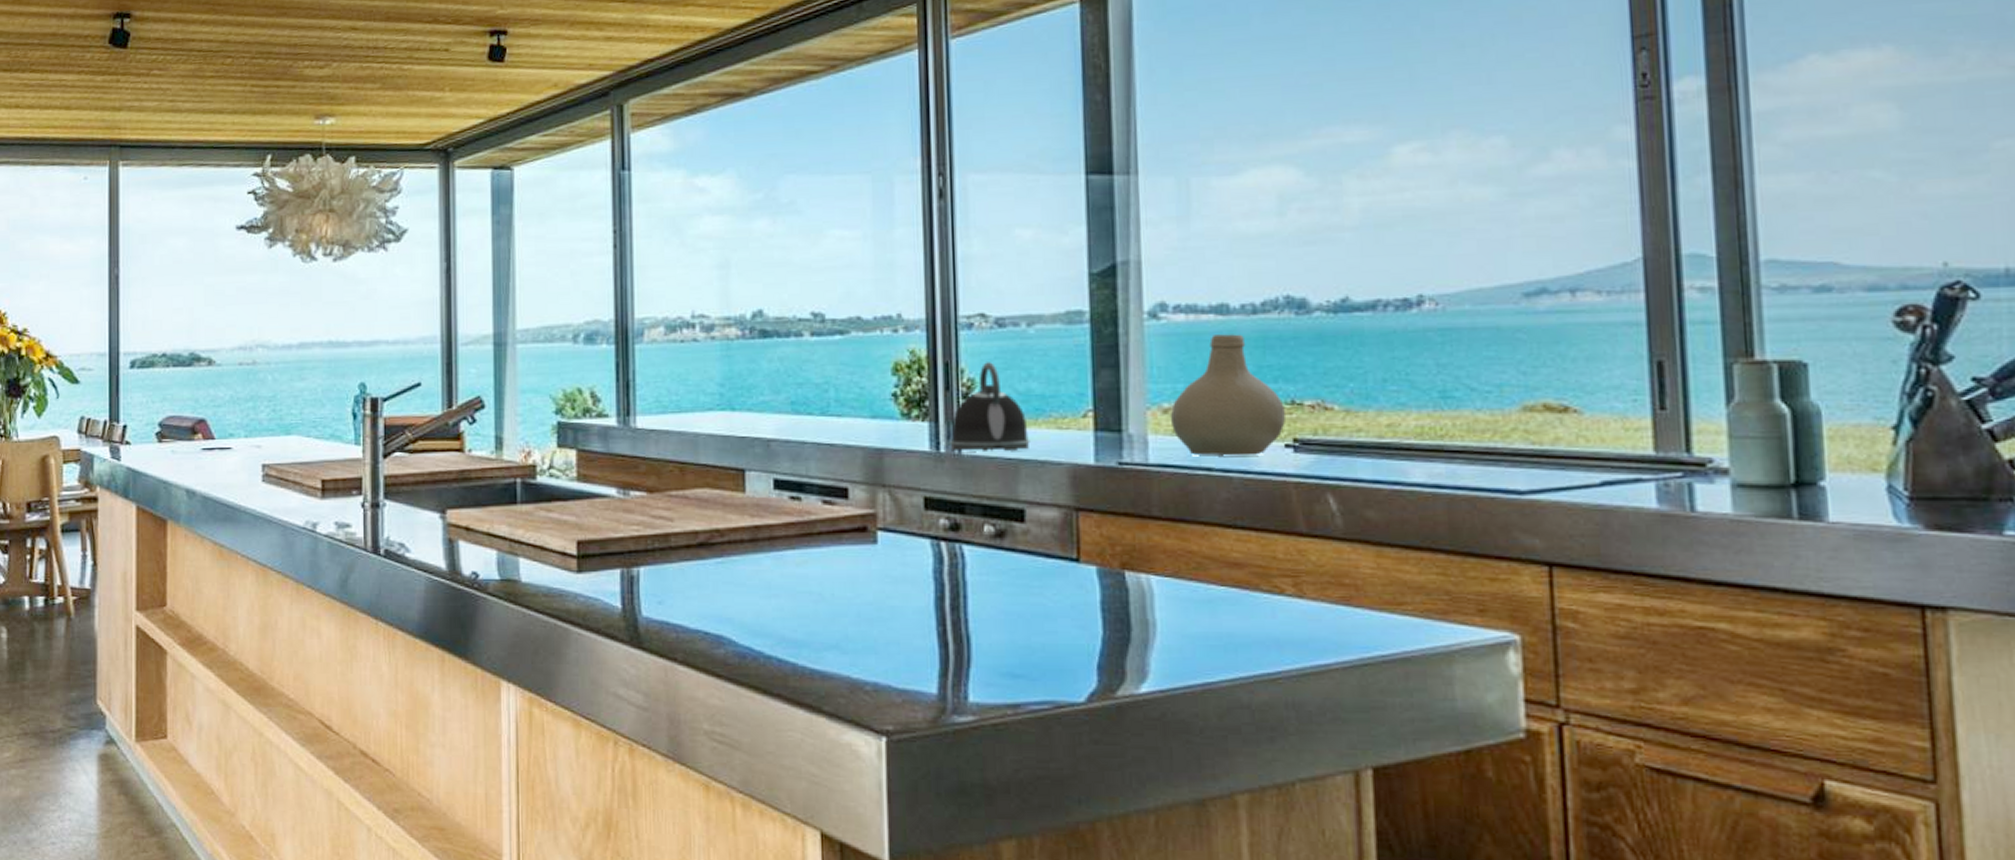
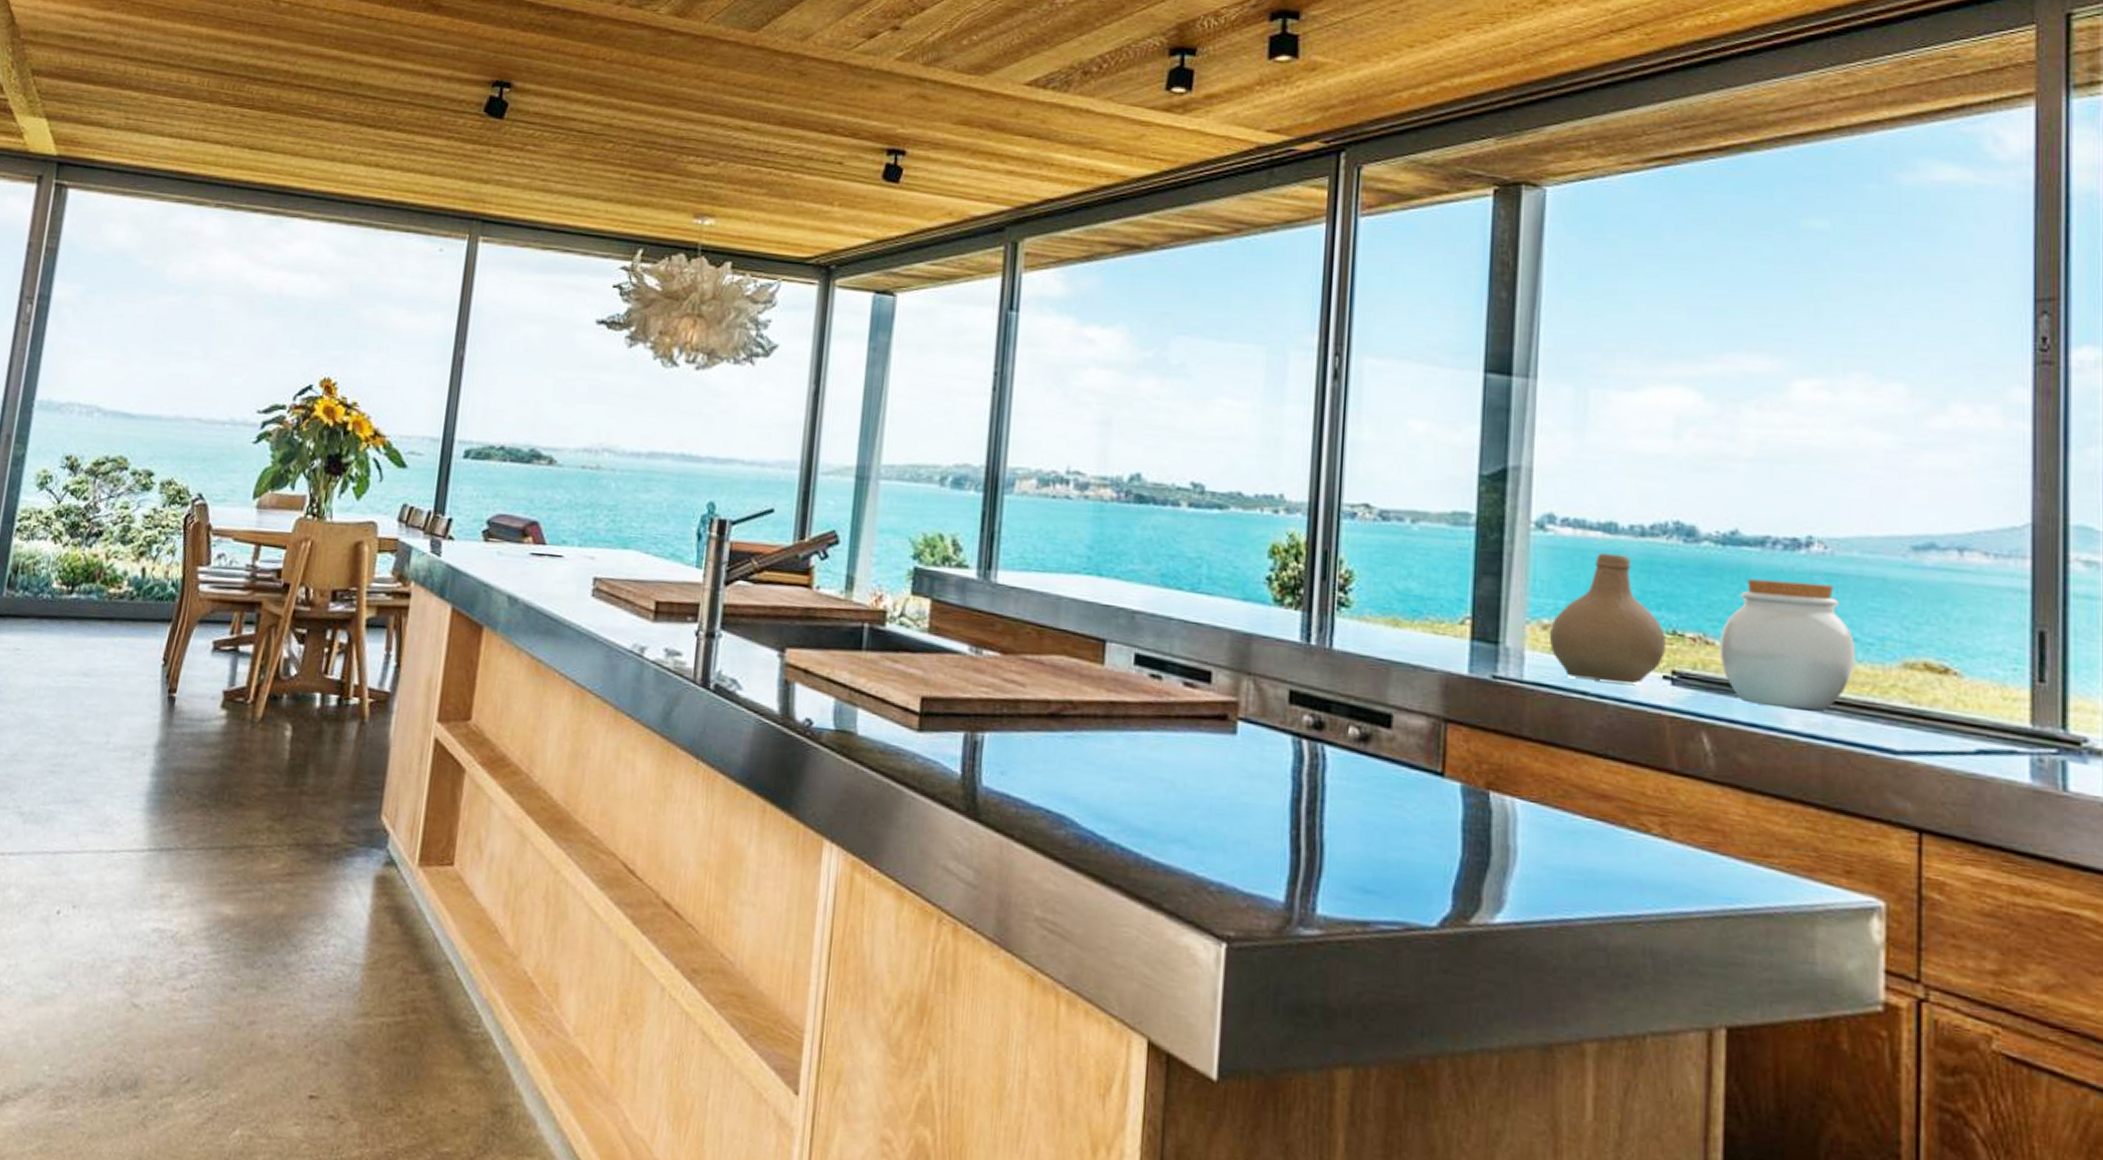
kettle: present [950,362,1030,453] -> none [1321,555,1404,654]
jar: none [1338,340,1475,463] -> present [1719,578,1856,711]

